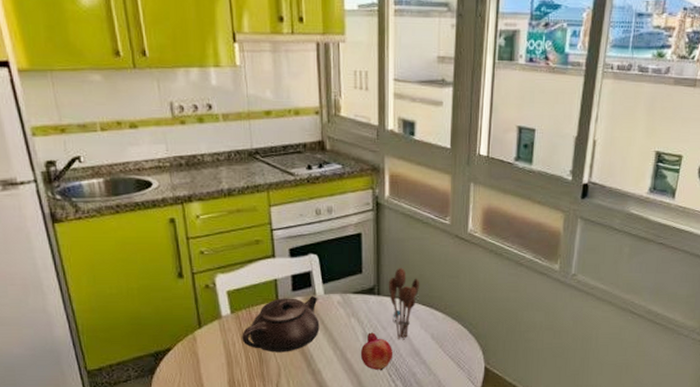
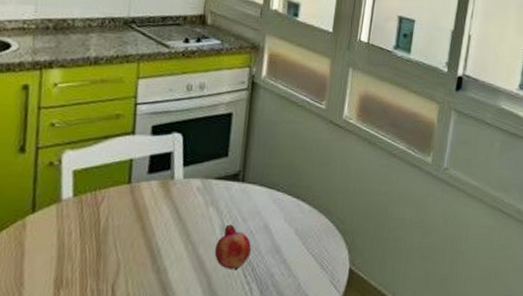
teapot: present [242,295,320,353] -> none [80,179,176,245]
utensil holder: present [388,268,420,341] -> none [254,153,289,236]

